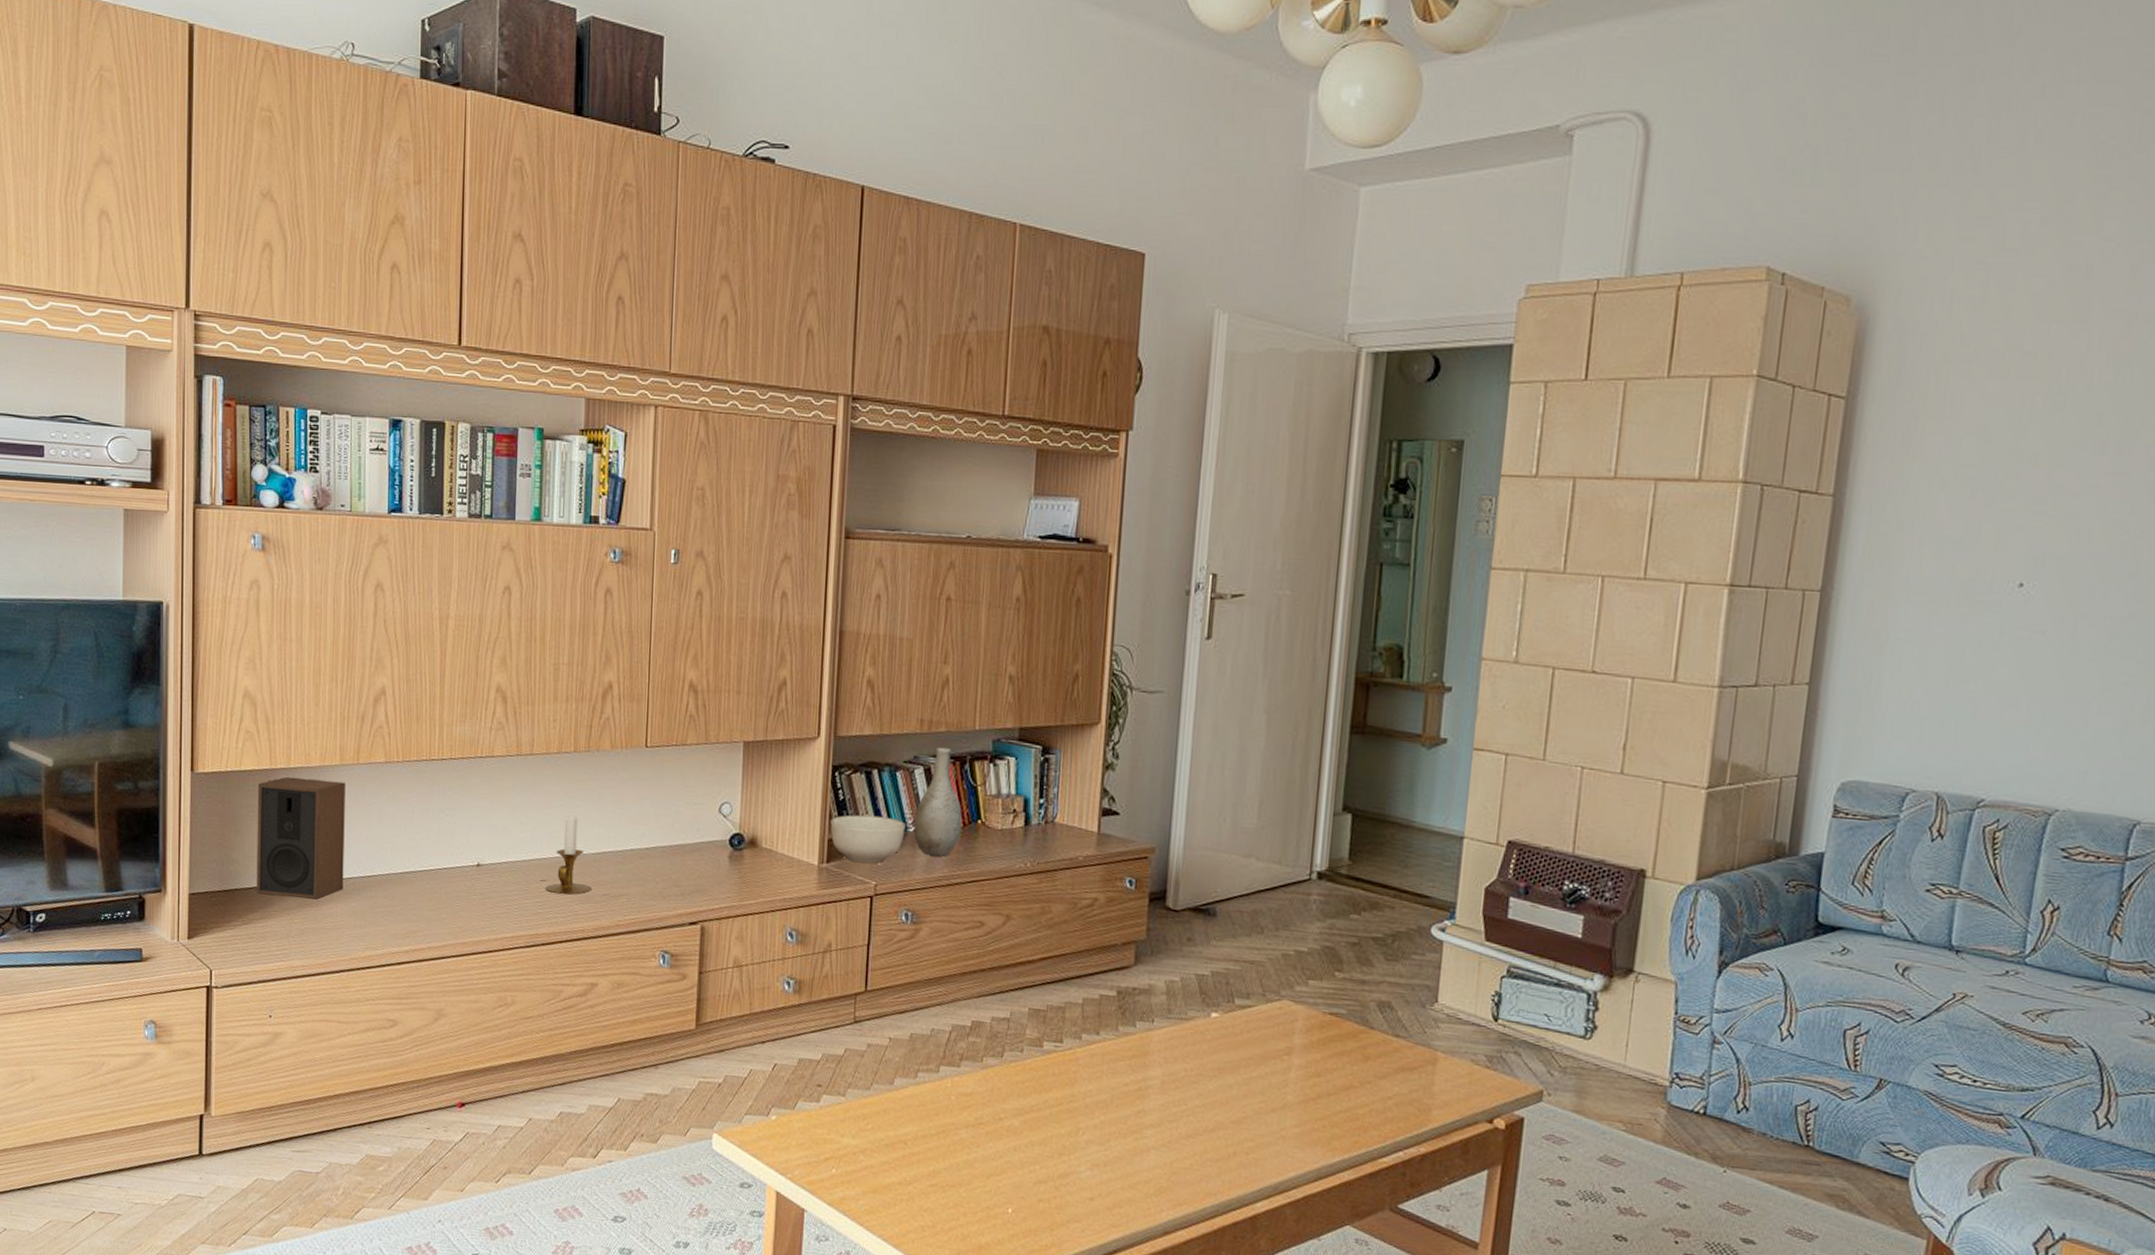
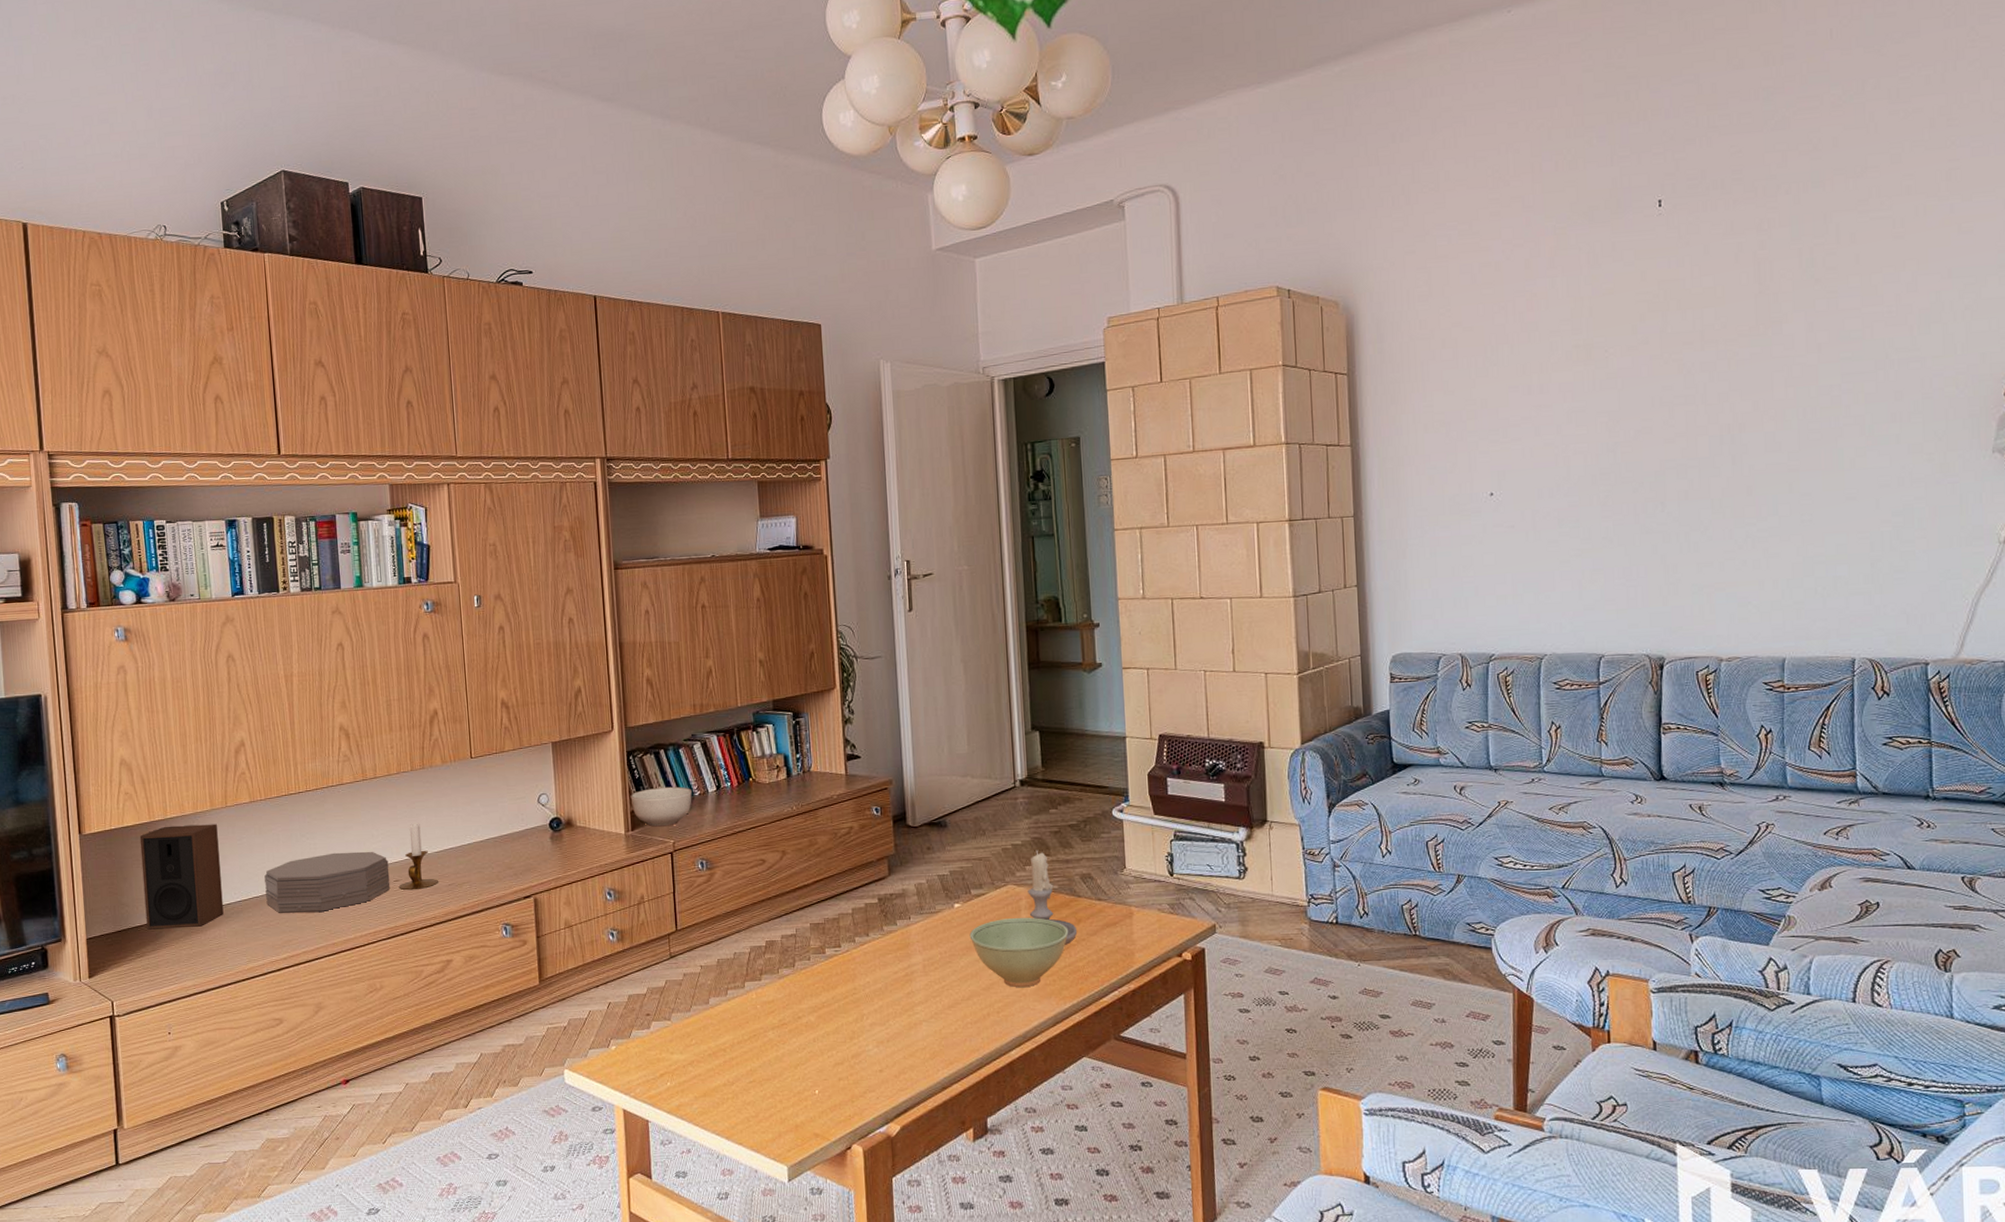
decorative box: none [392,836,537,904] -> present [264,851,391,913]
vase: present [913,748,962,857] -> none [698,725,737,812]
bowl: none [1224,1040,1352,1129] -> present [969,917,1069,988]
candle: none [1304,962,1363,1086] -> present [1028,850,1078,946]

